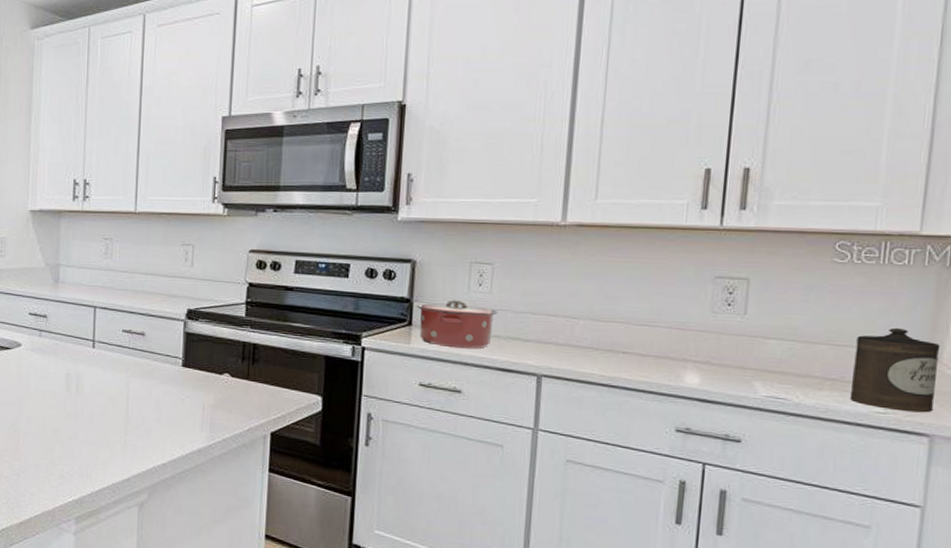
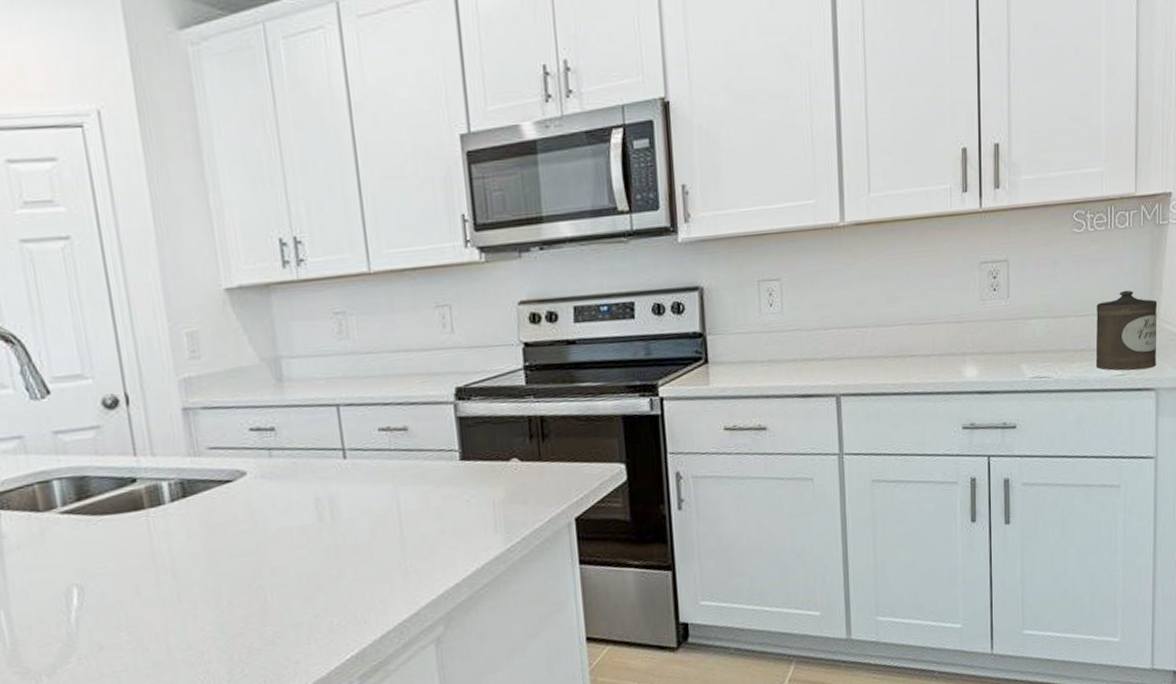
casserole: present [417,299,498,349] -> none [711,325,792,381]

